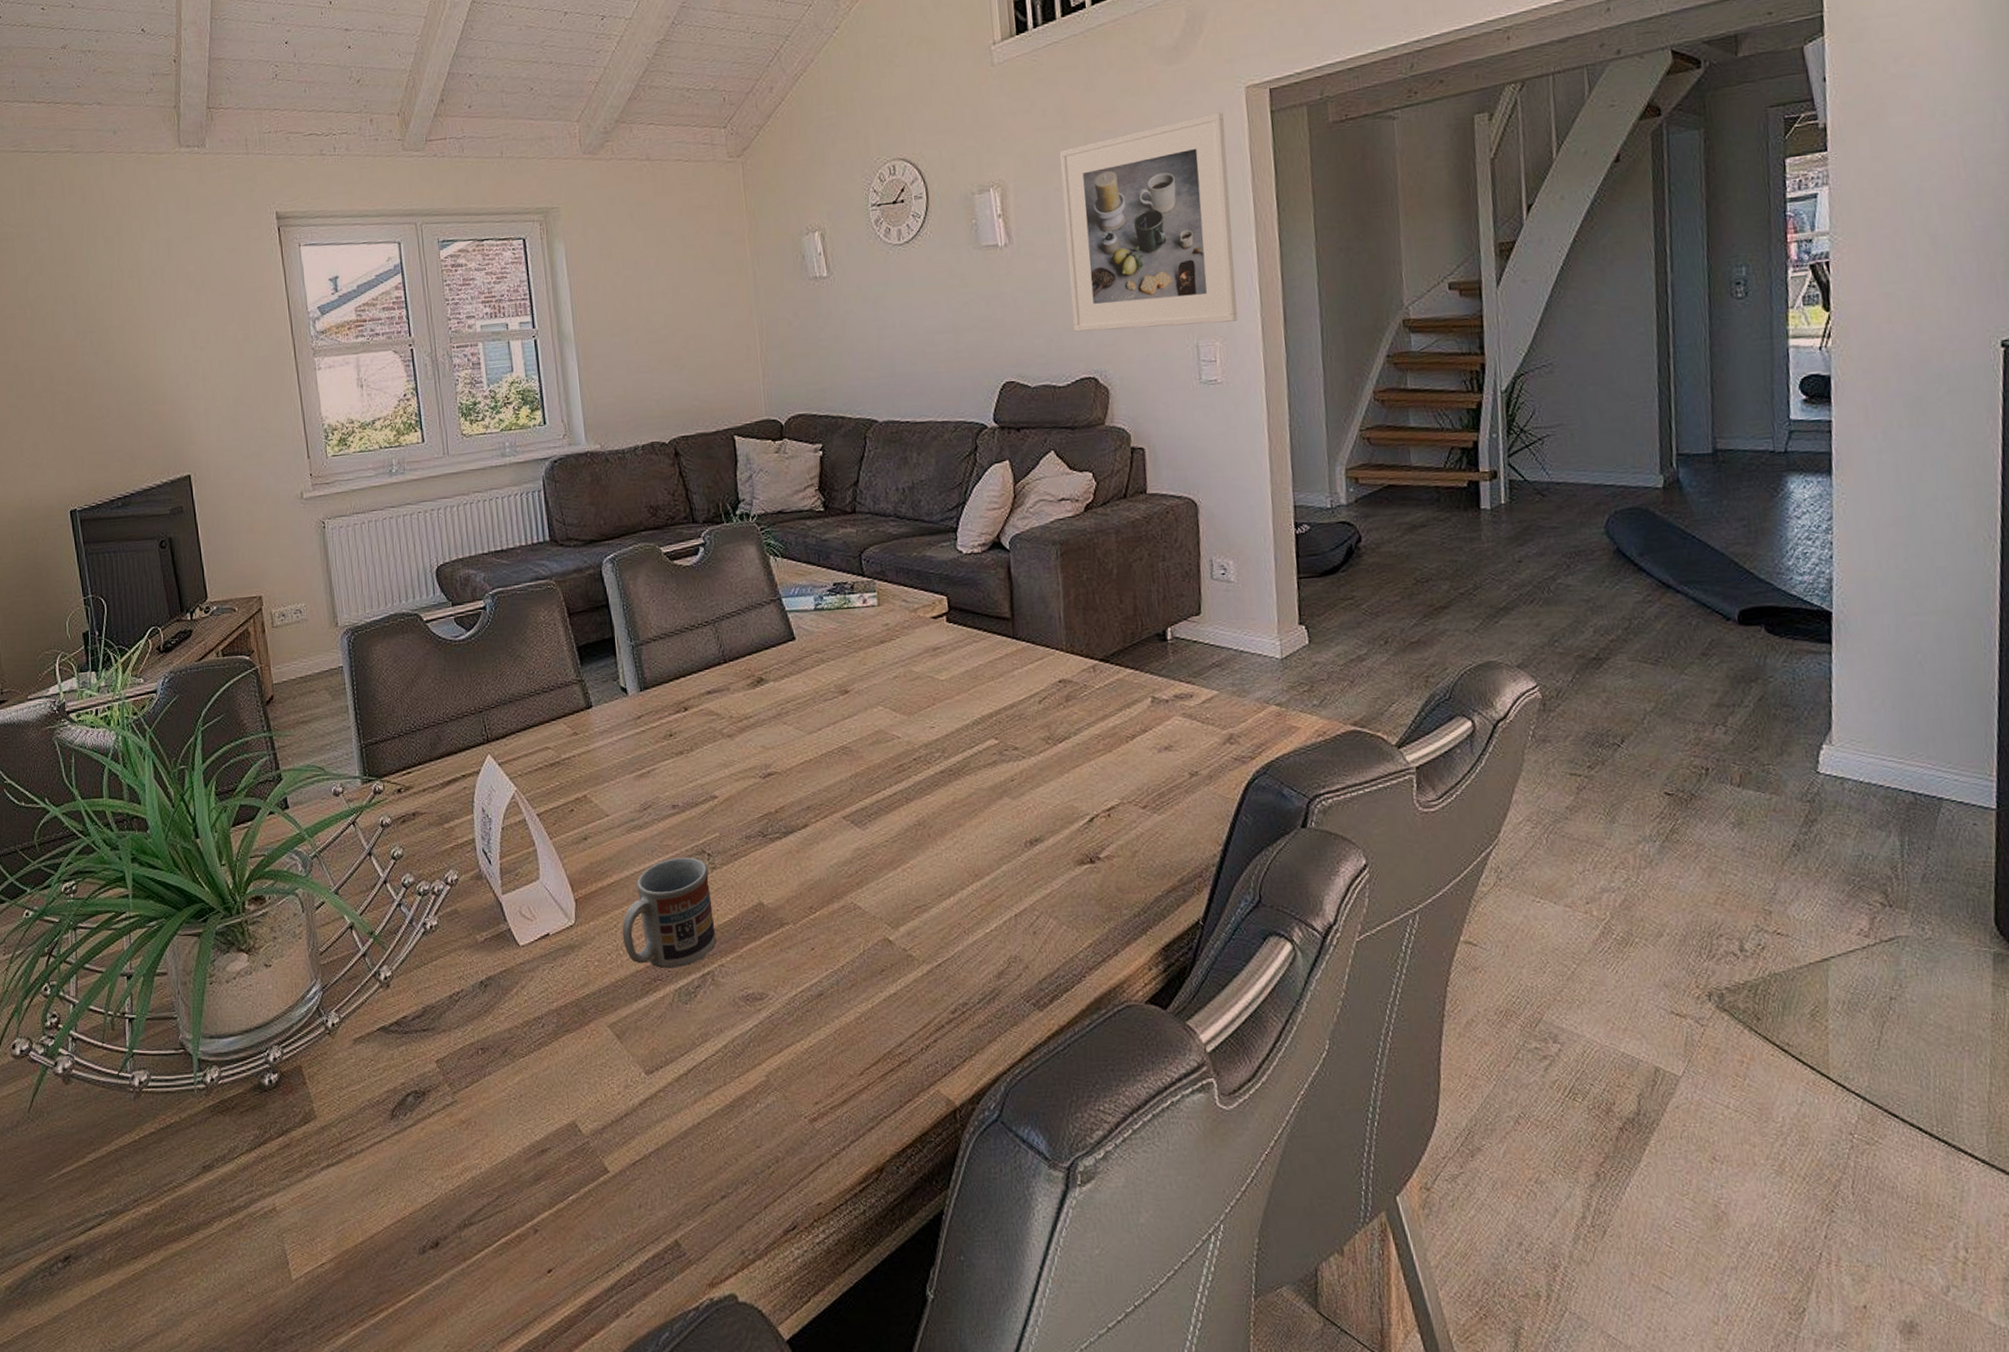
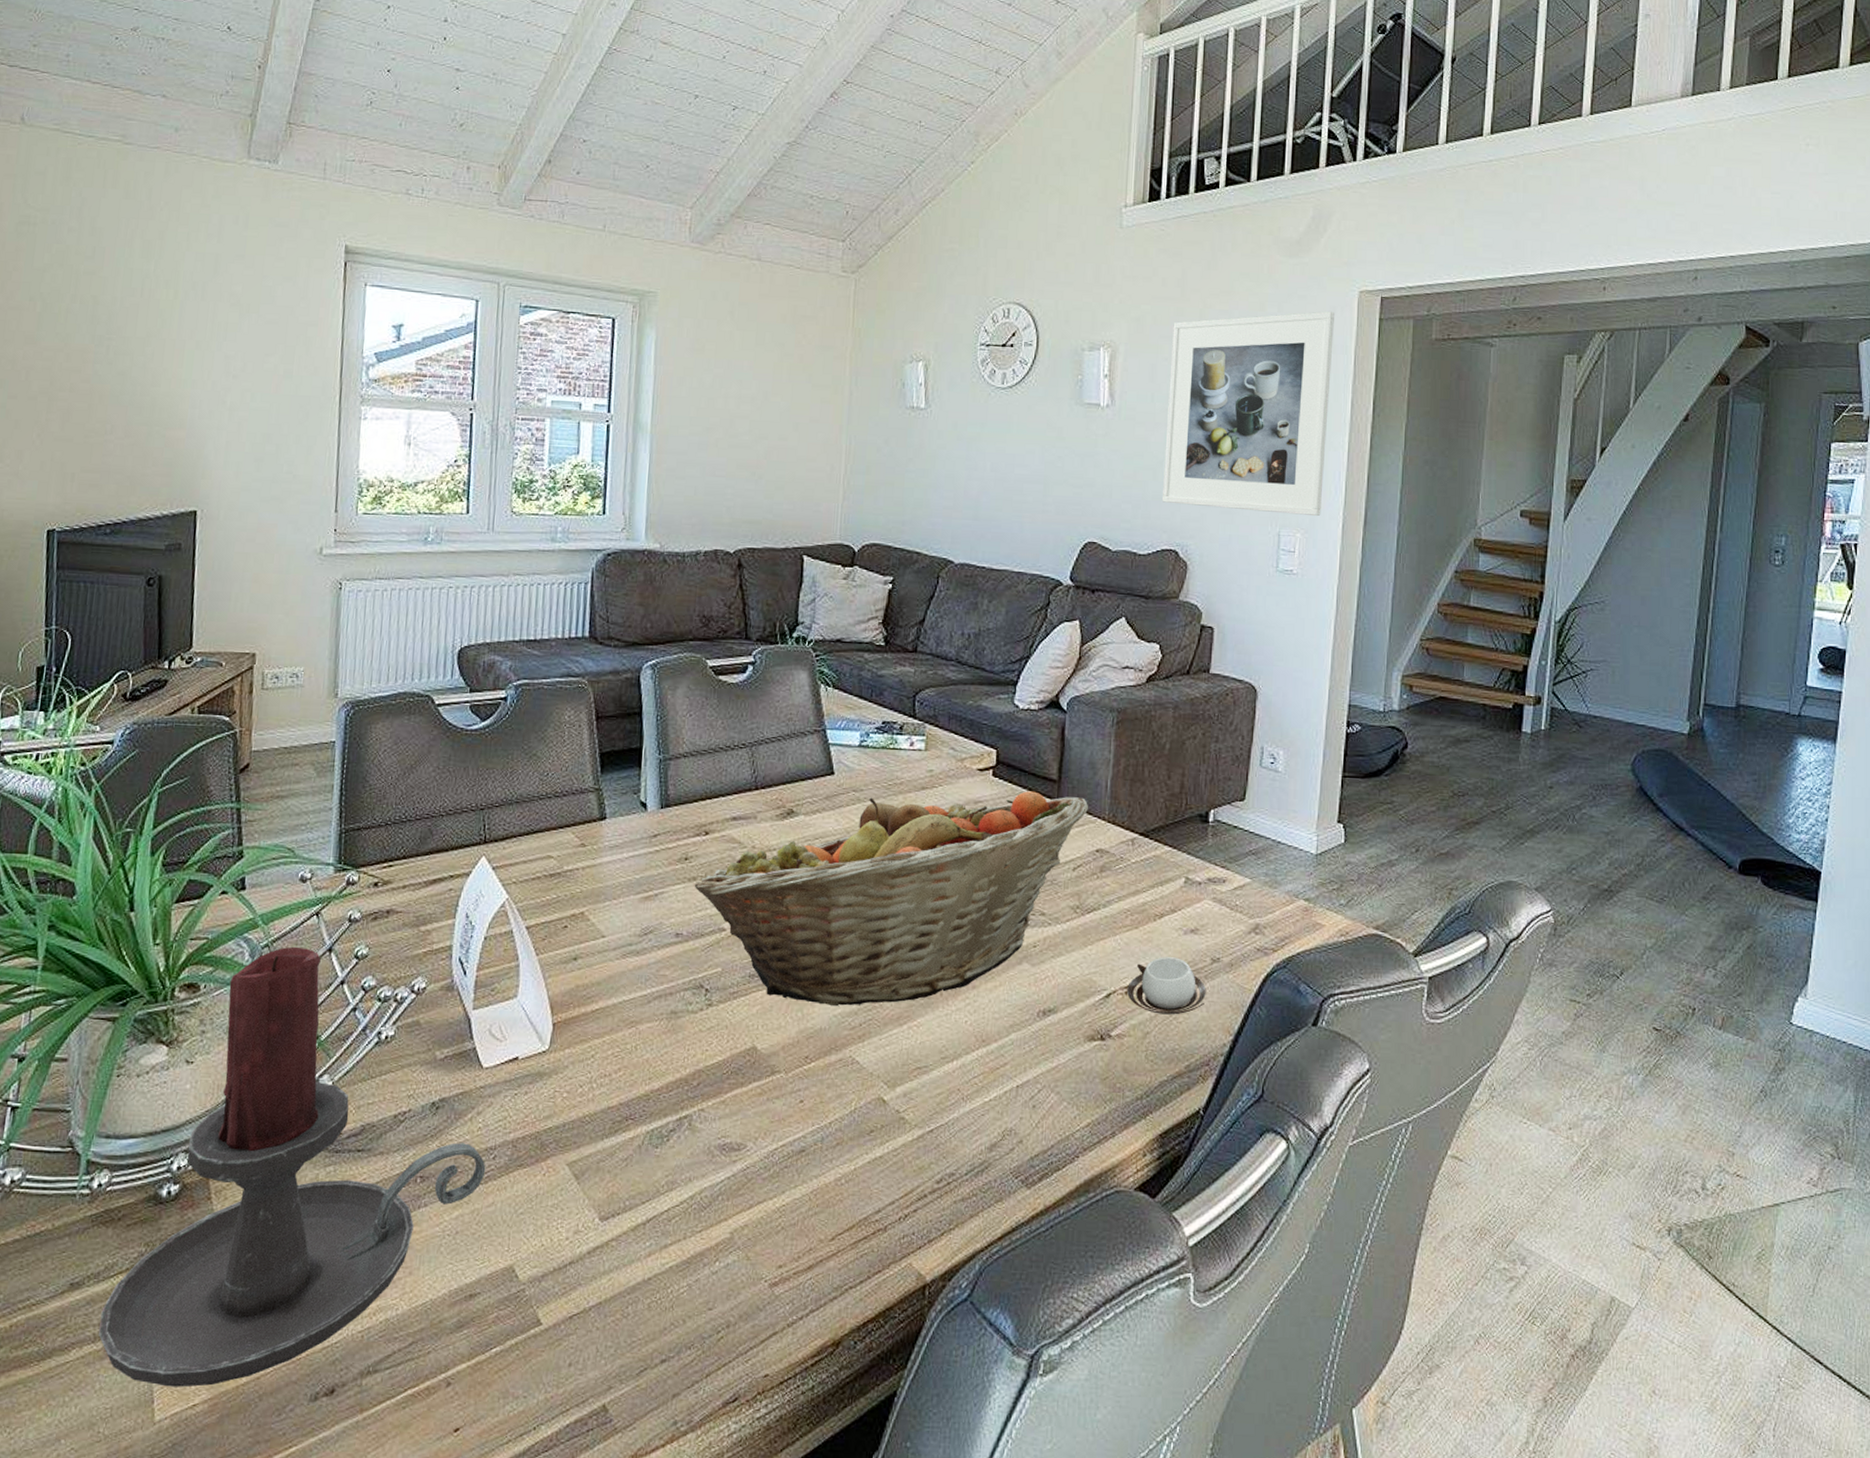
candle holder: none [232,854,537,1250] -> present [98,946,486,1387]
cup: present [622,857,717,969] -> none [598,989,703,1108]
fruit basket: none [682,631,1046,857] -> present [694,791,1089,1006]
cup: none [1109,776,1189,833] -> present [1127,957,1206,1015]

